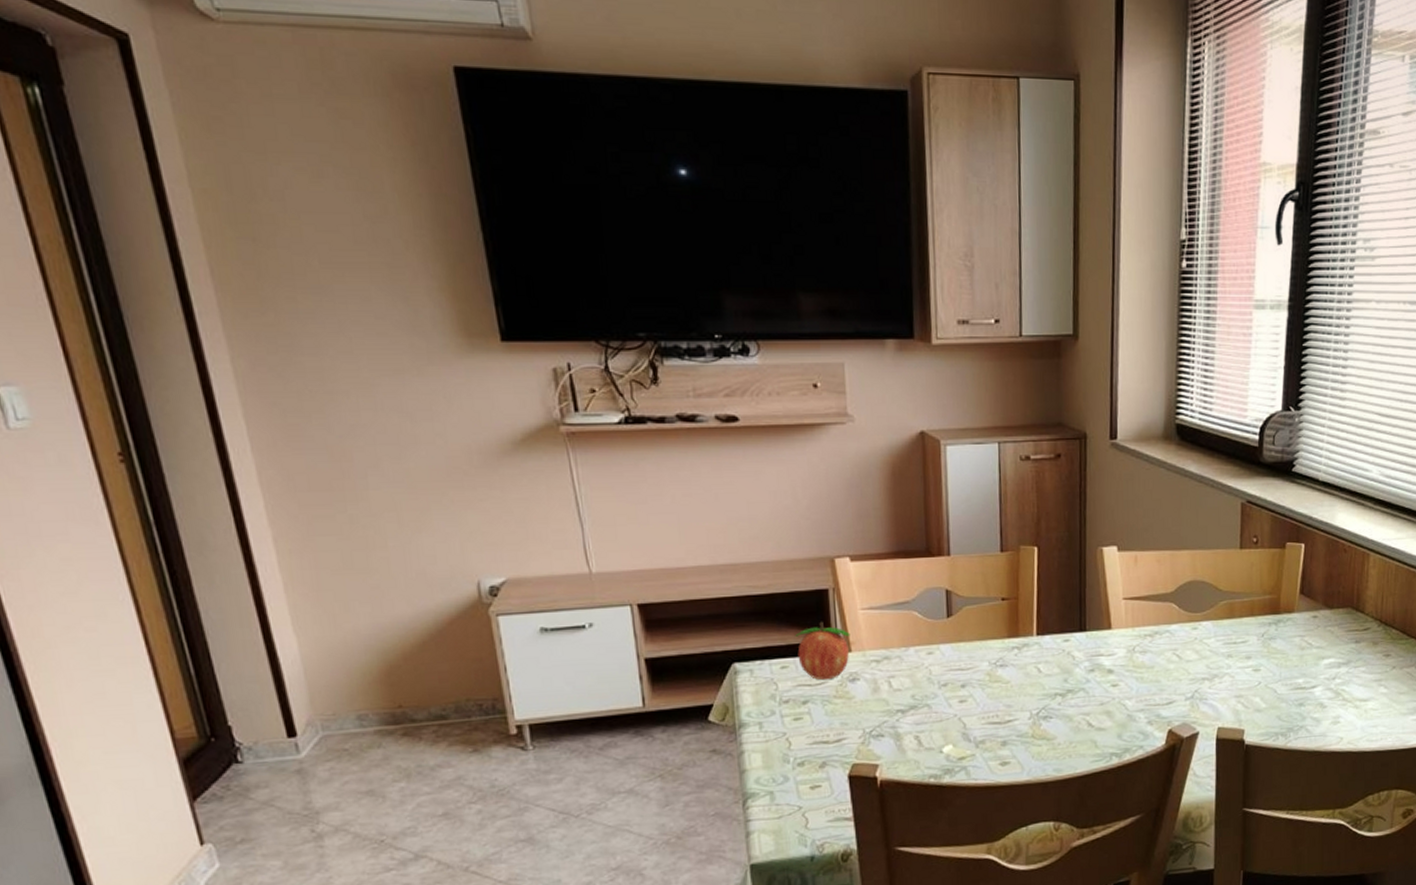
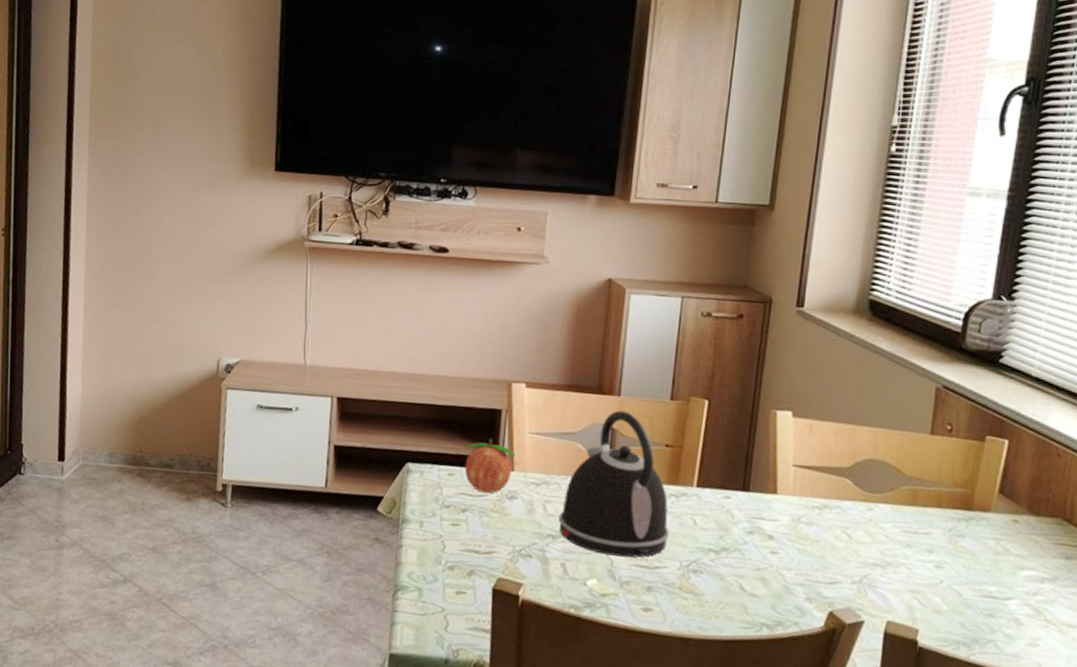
kettle: none [905,570,1017,719] -> present [558,410,670,558]

